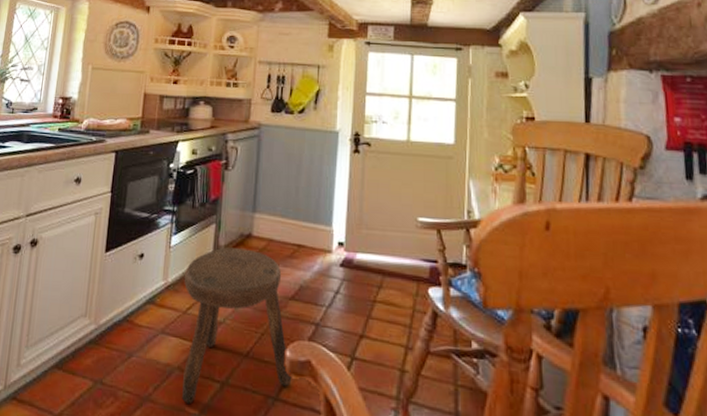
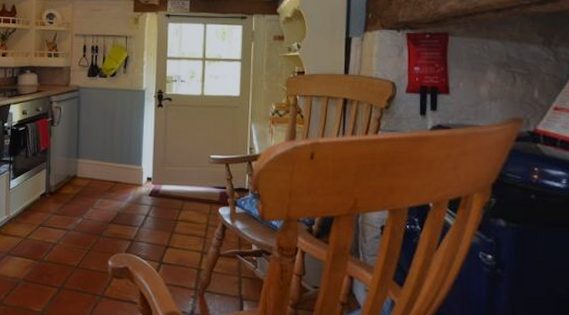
stool: present [182,247,292,405] -> none [23,187,114,305]

